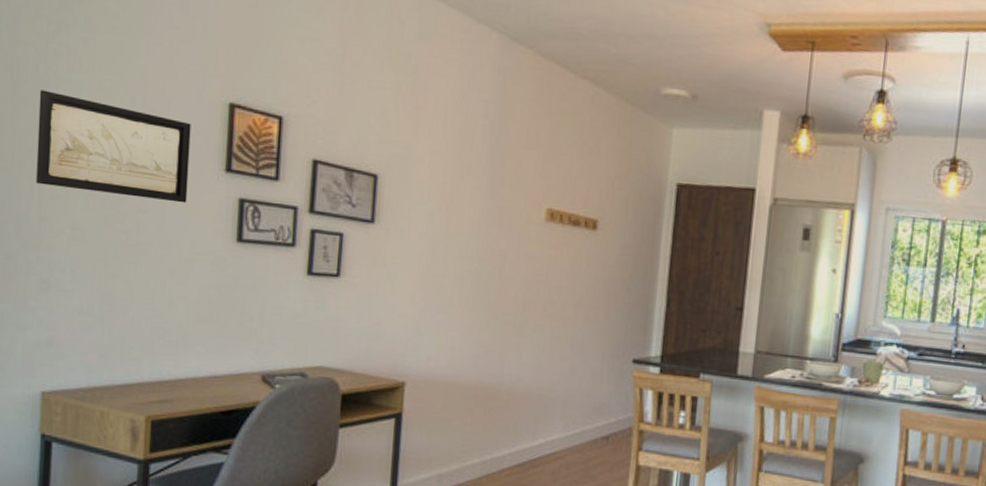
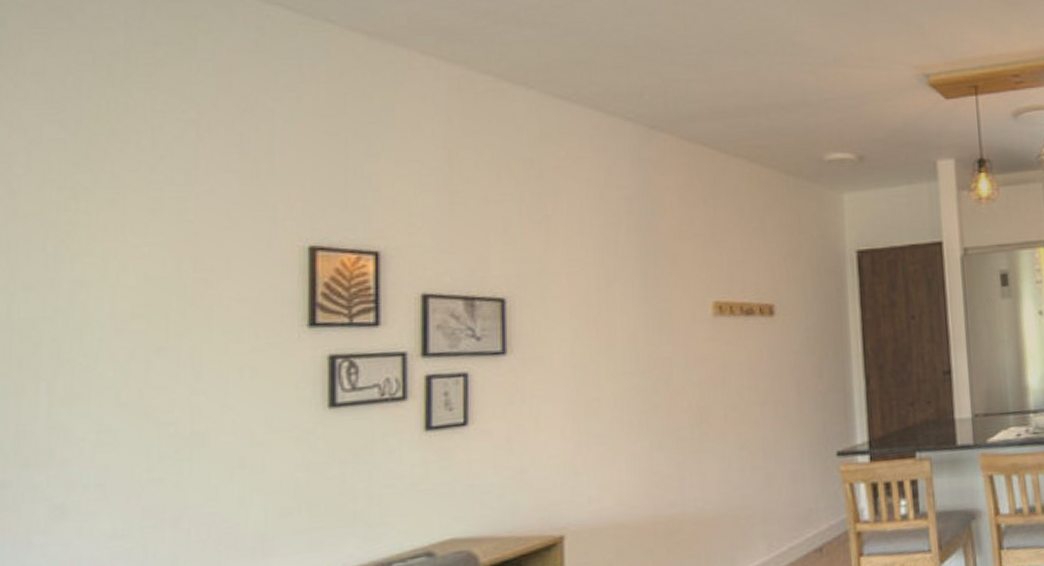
wall art: present [36,90,191,203] -> none [43,268,260,385]

